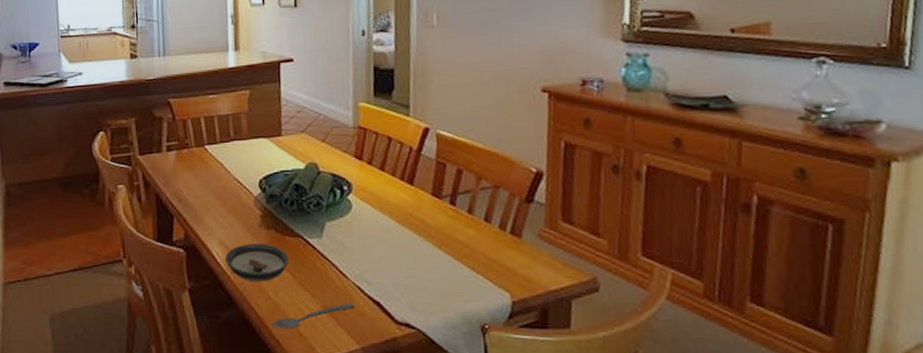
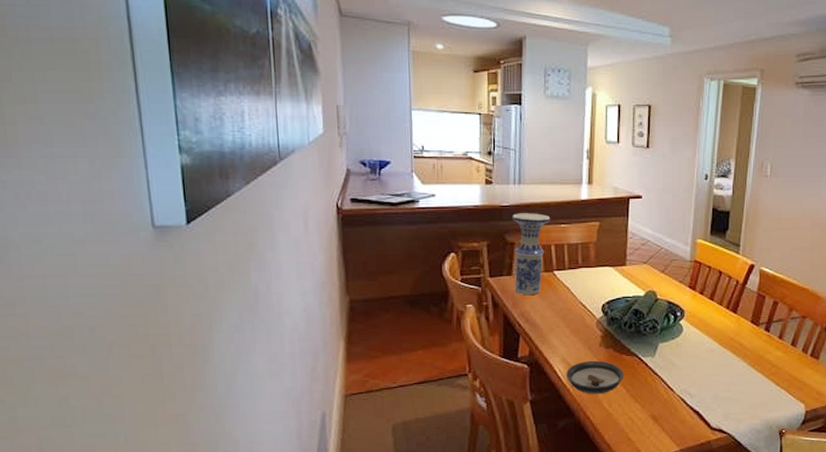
vase: none [159,85,199,173] -> present [512,213,551,296]
spoon: present [271,302,355,330] -> none [604,412,678,435]

